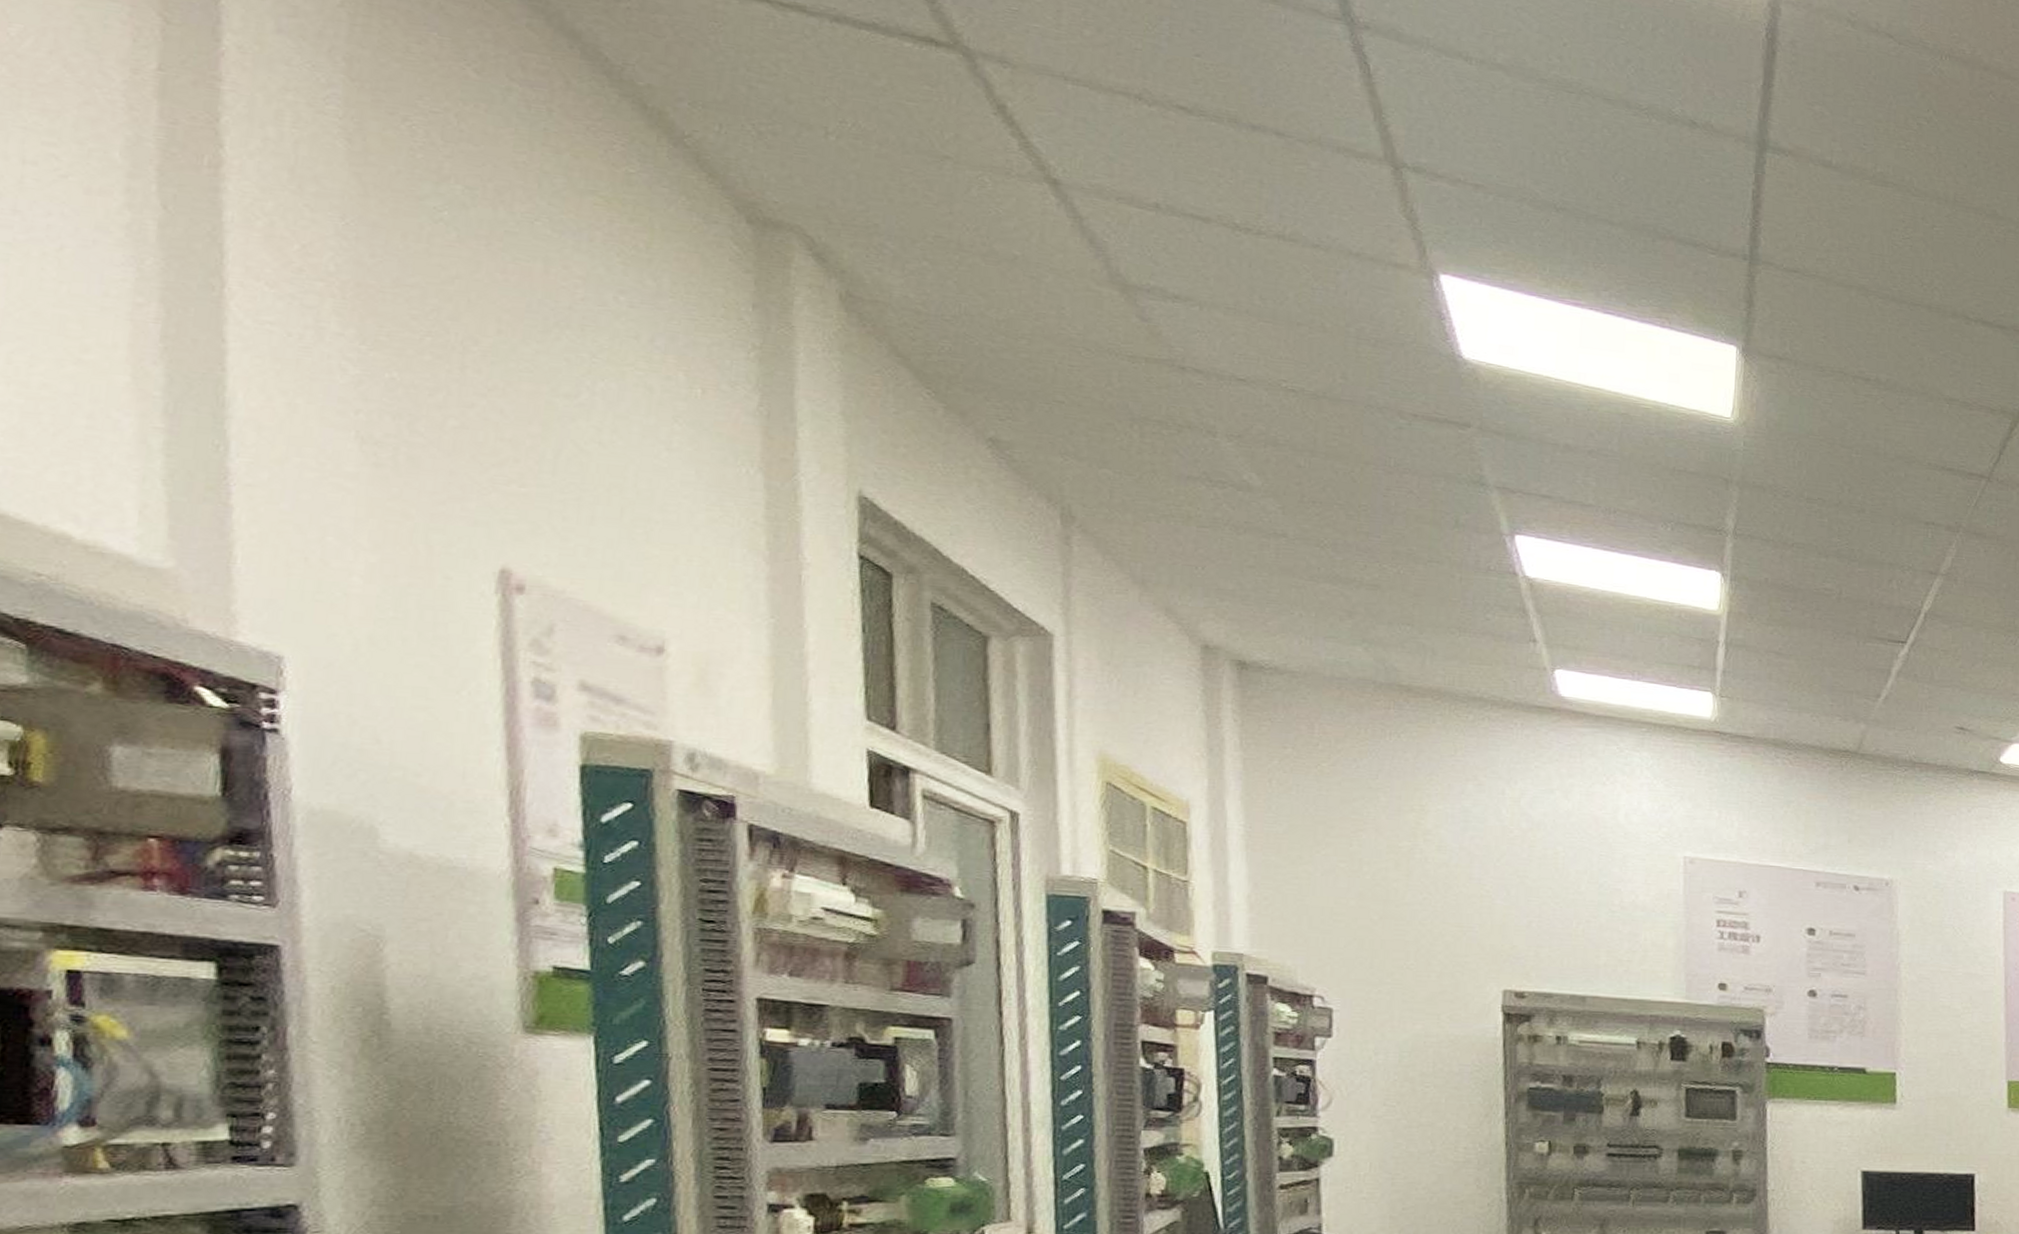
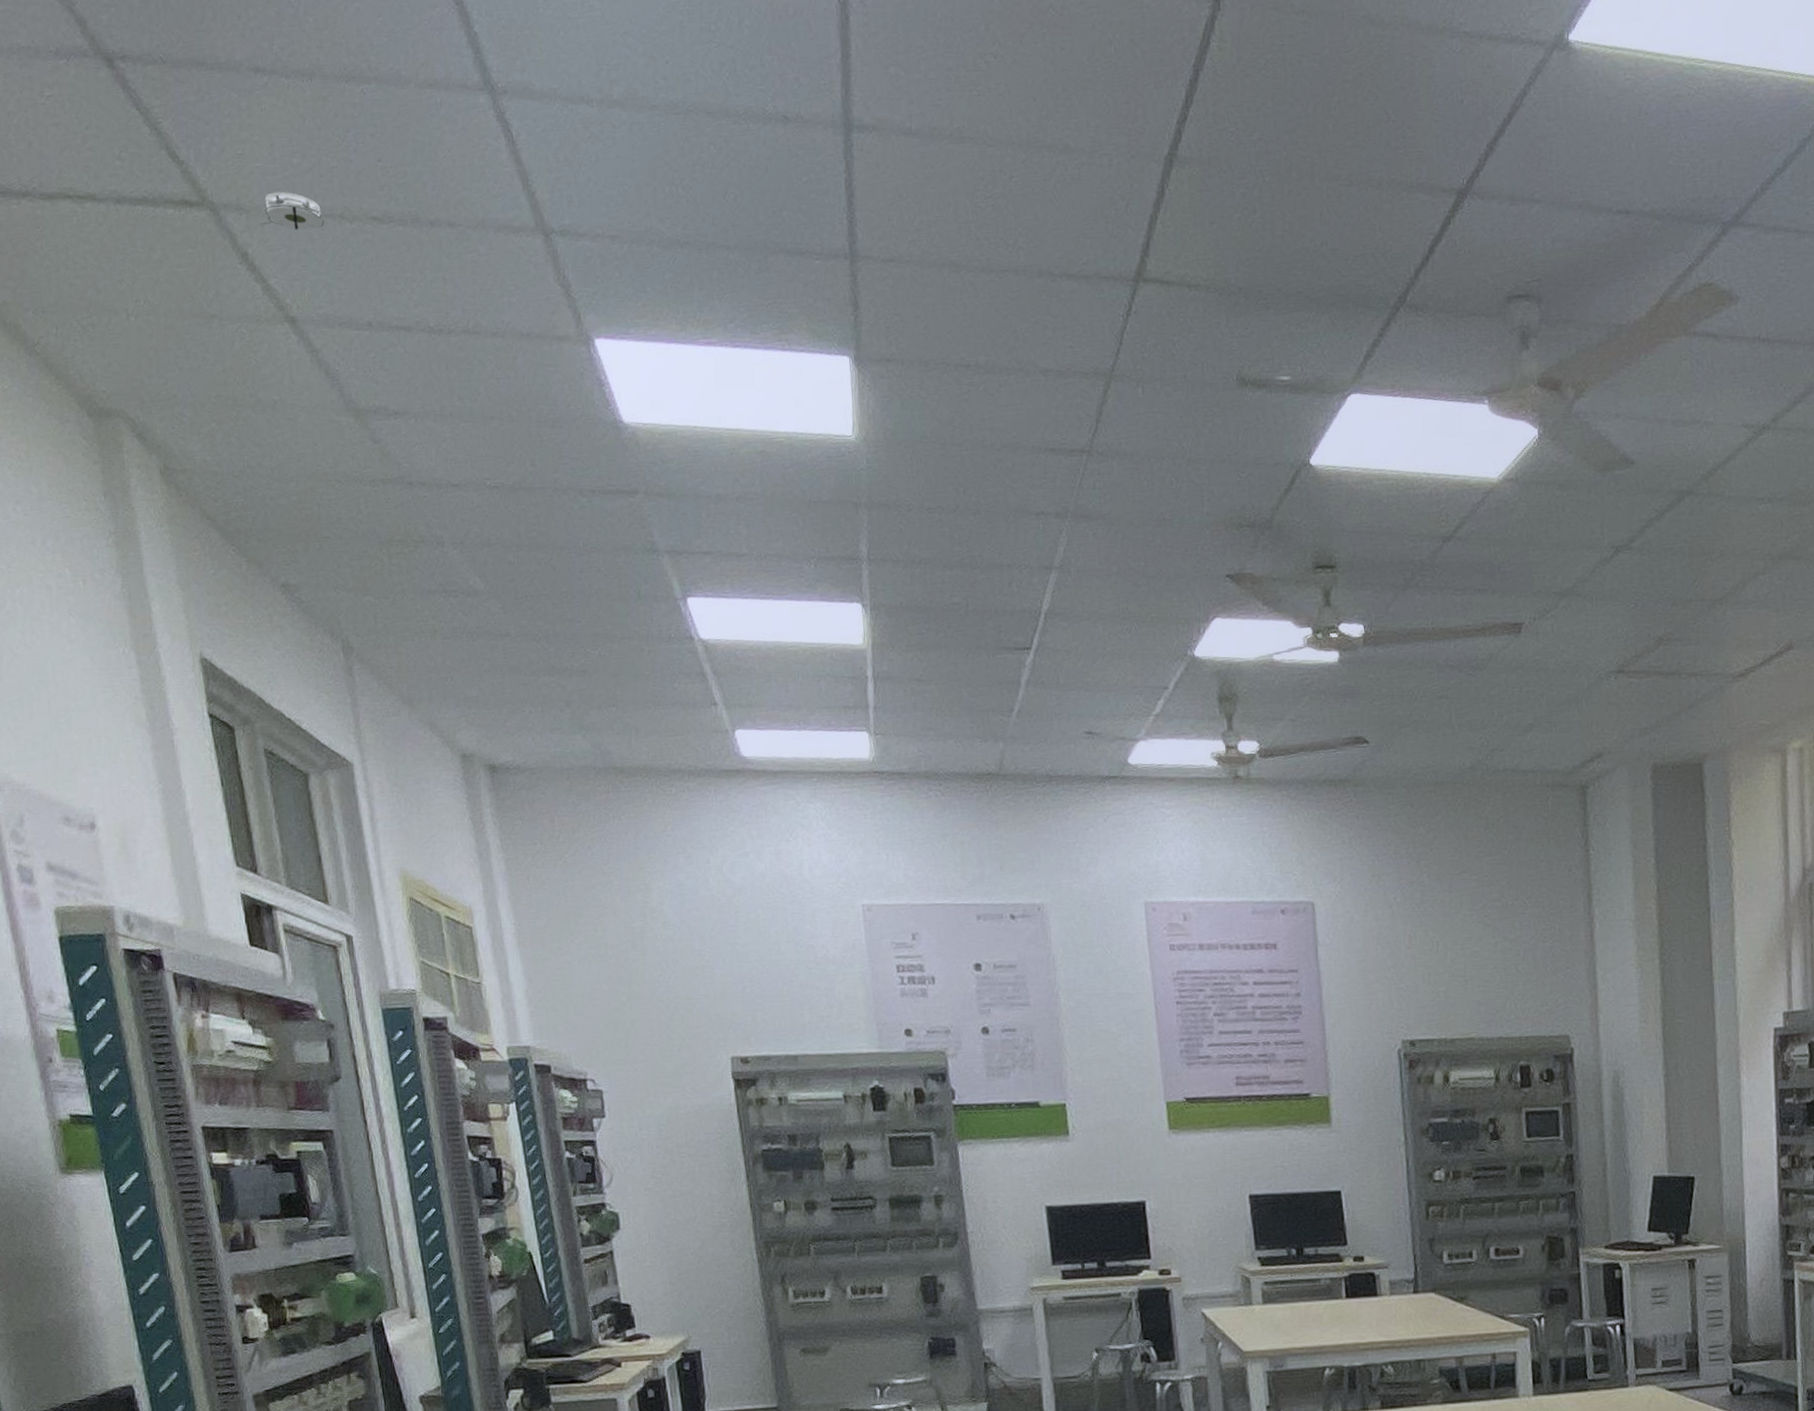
smoke detector: none [1028,55,1120,103] -> present [260,191,328,231]

